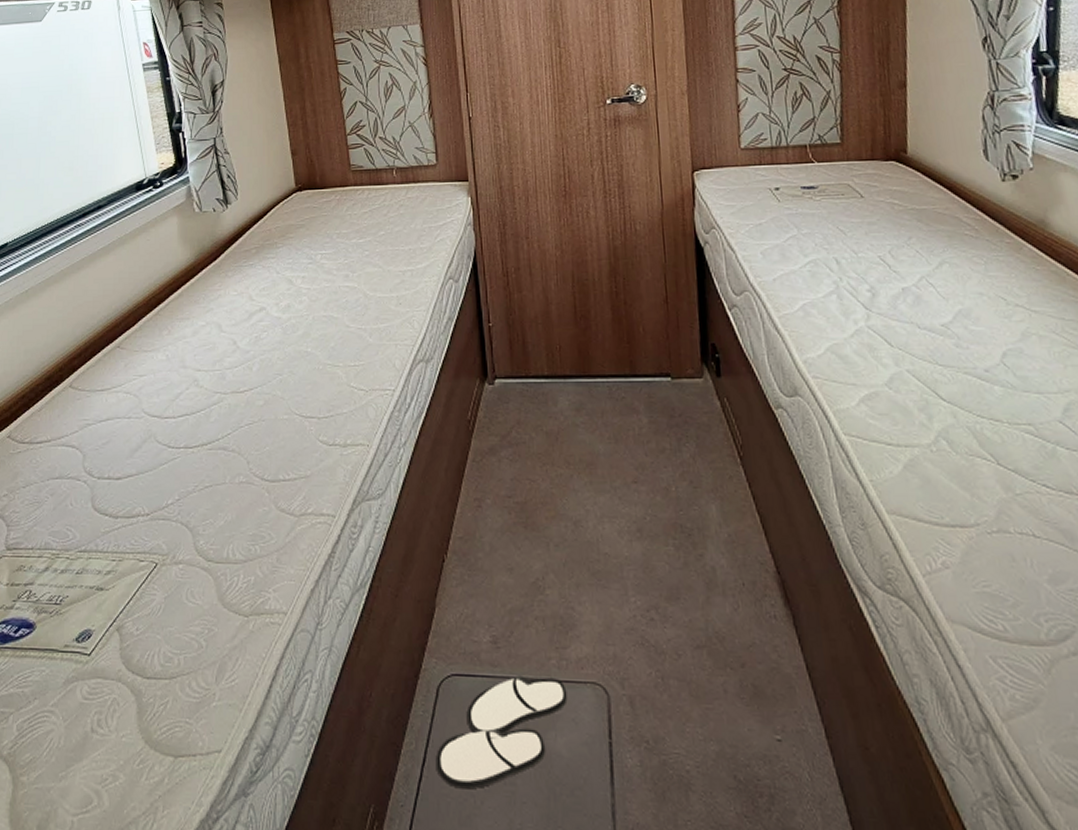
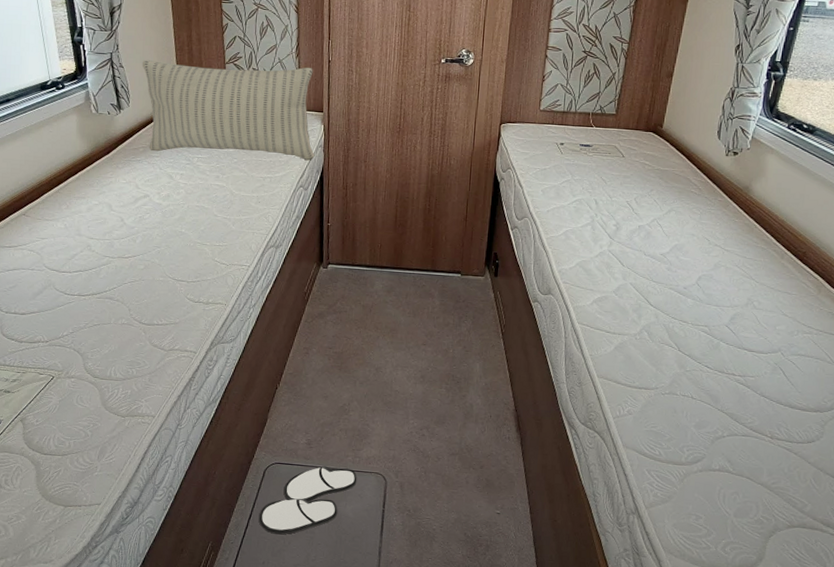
pillow: none [250,129,464,252] -> present [142,60,315,160]

